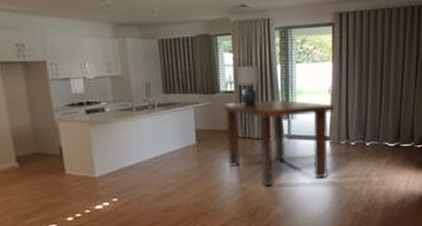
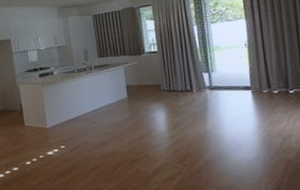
dining table: present [223,99,334,187] -> none [148,55,254,134]
lamp: present [236,64,261,104] -> none [157,28,181,62]

